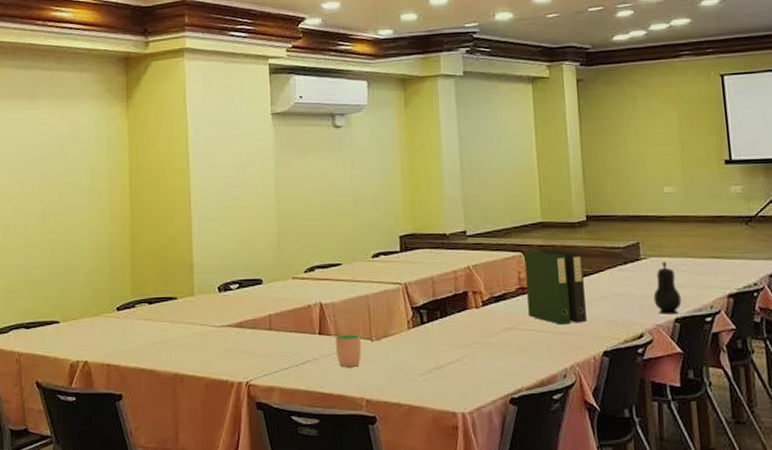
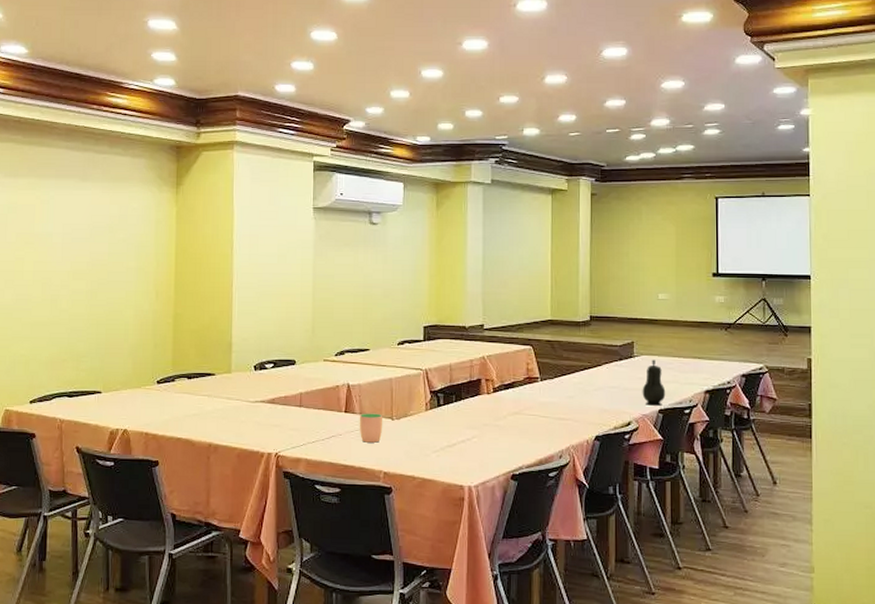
binder: present [524,249,587,325] -> none [533,344,584,412]

